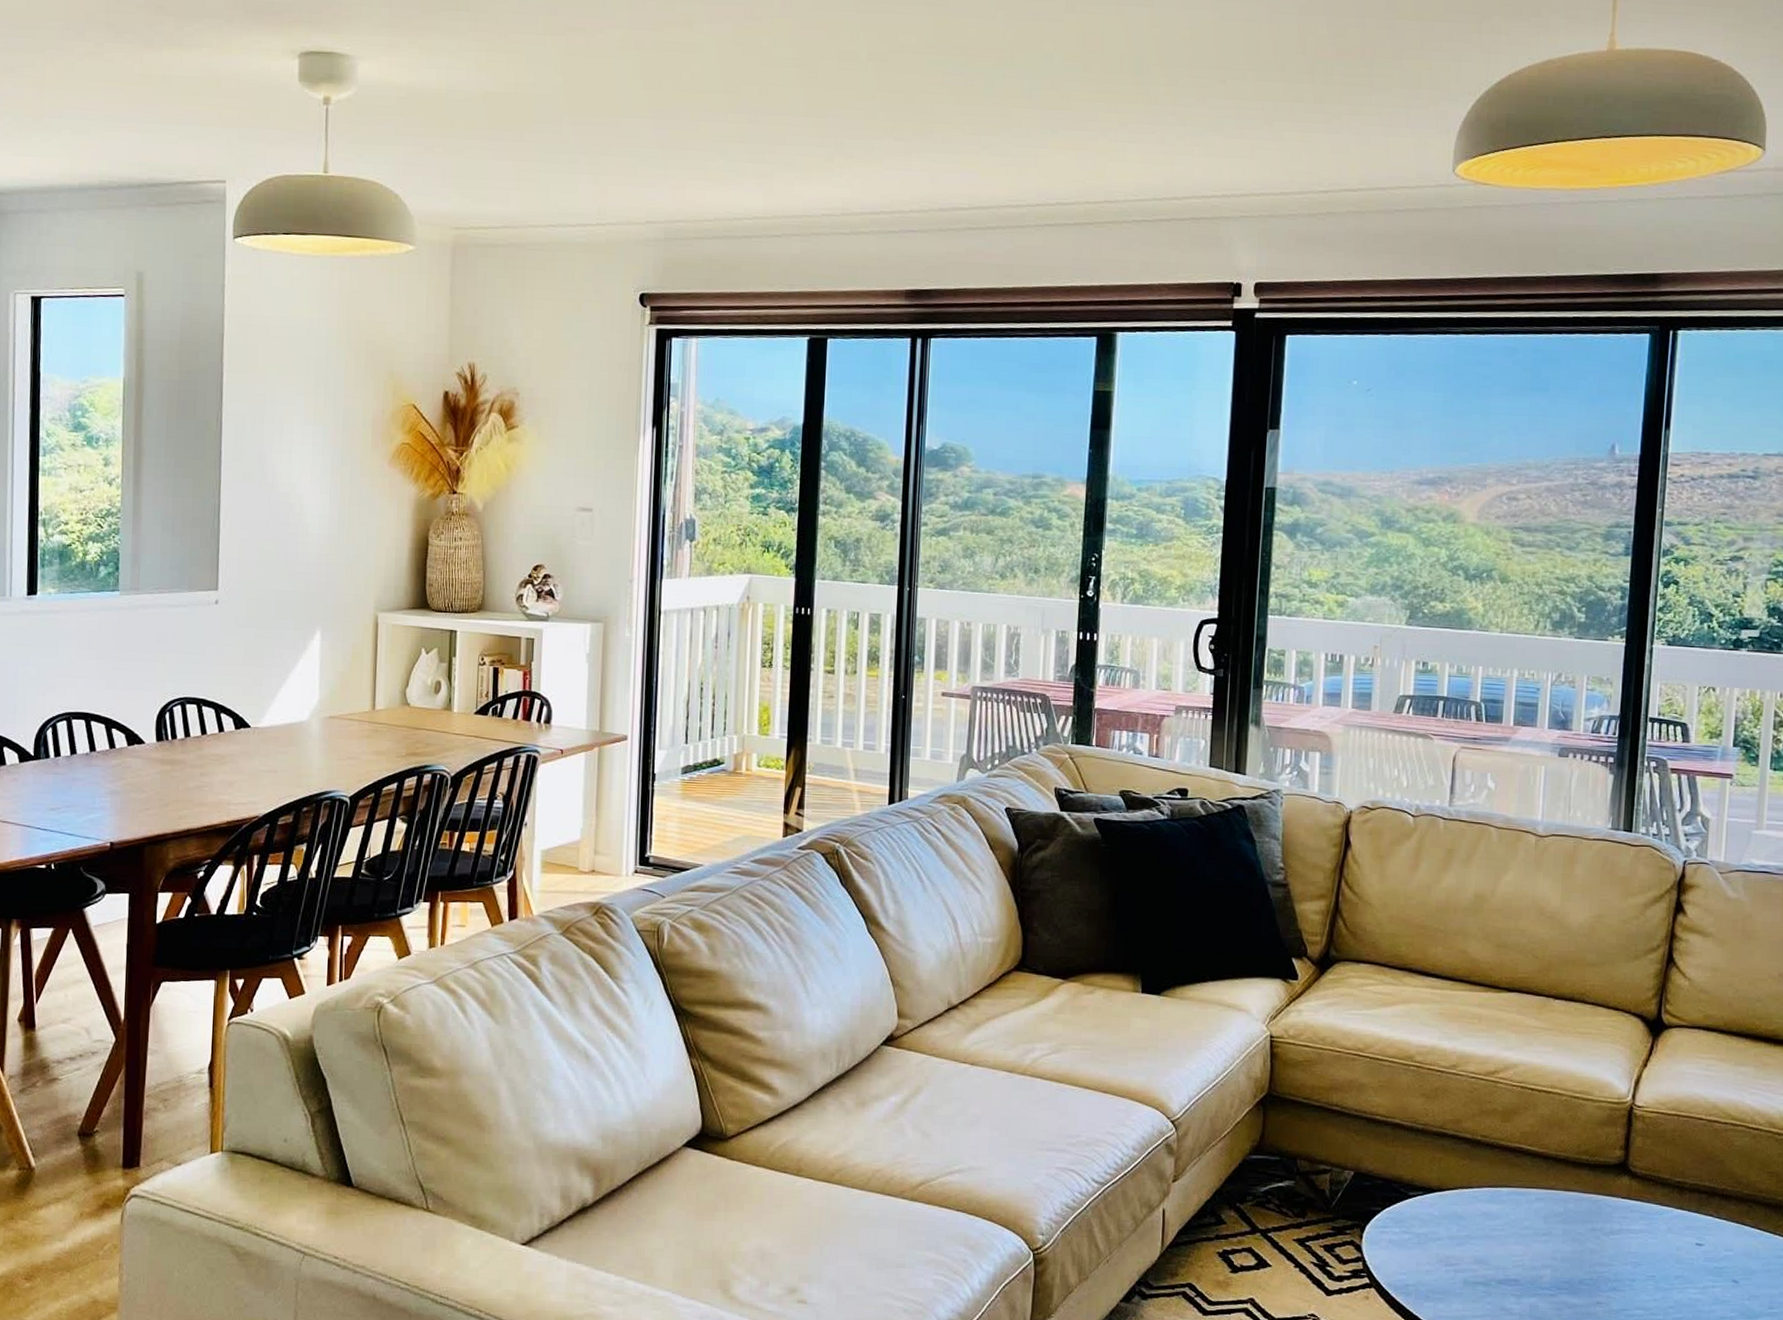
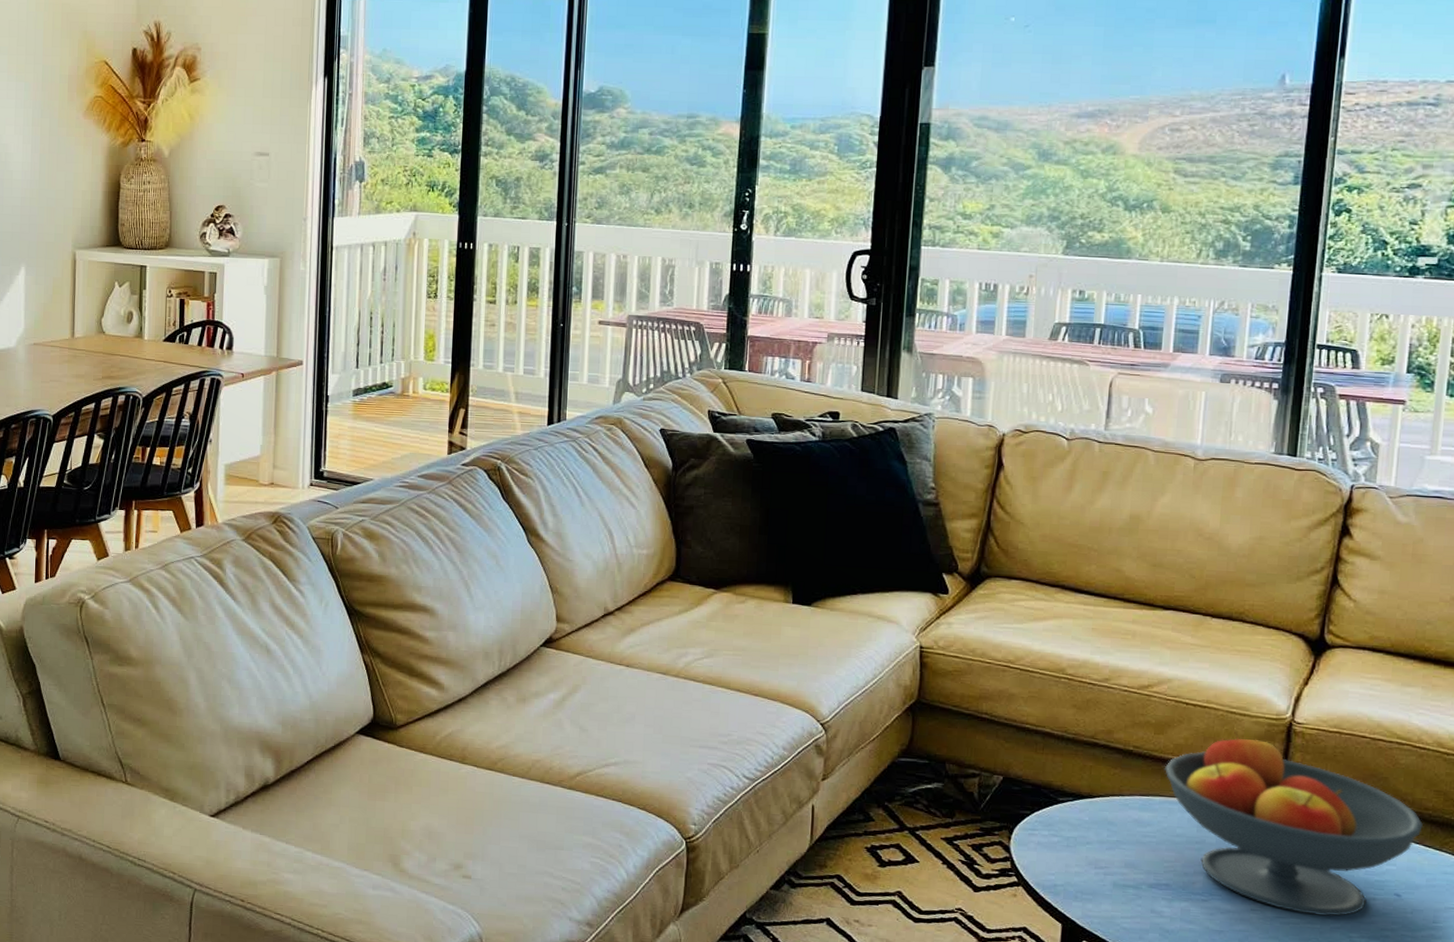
fruit bowl: none [1511,1116,1757,1307] -> present [1164,730,1423,917]

